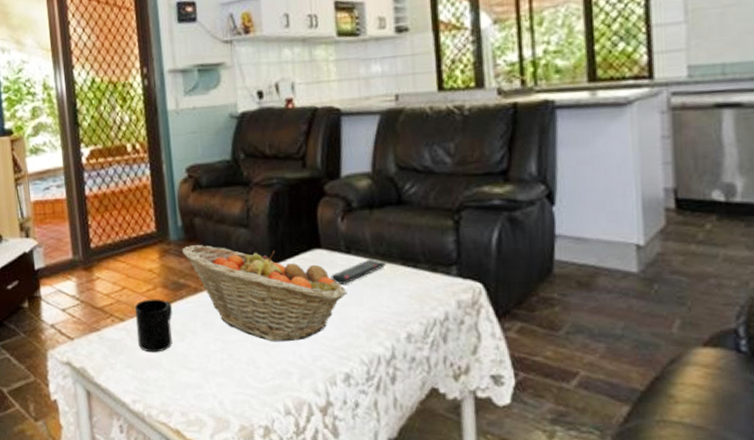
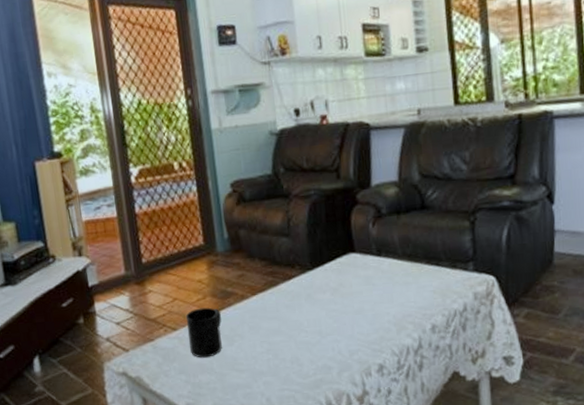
fruit basket: present [182,245,347,342] -> none [229,255,379,341]
remote control: present [330,258,387,284] -> none [364,259,413,284]

